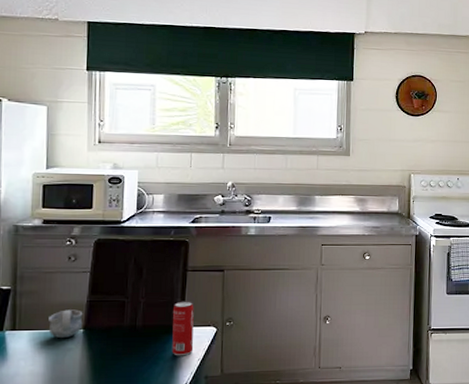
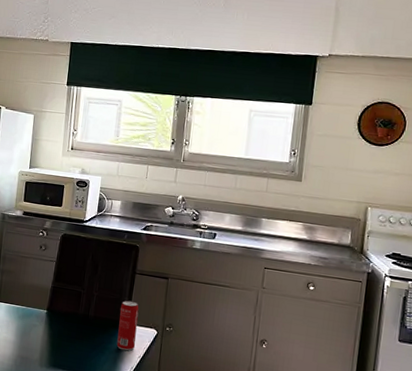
mug: present [48,309,83,339] -> none [20,291,48,316]

